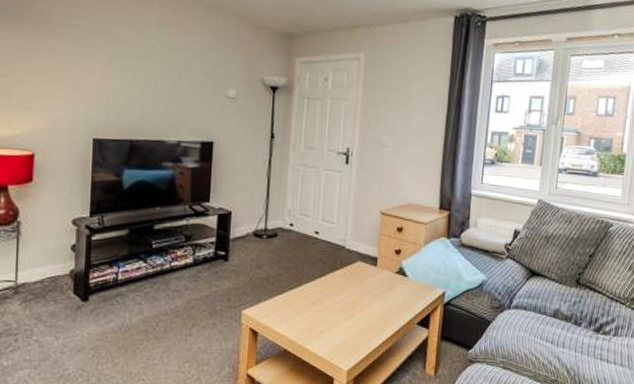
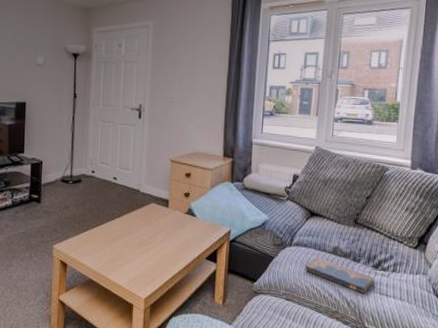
hardcover book: none [524,322,595,361] -> present [305,258,374,294]

